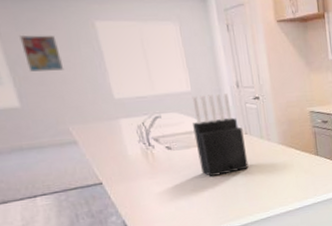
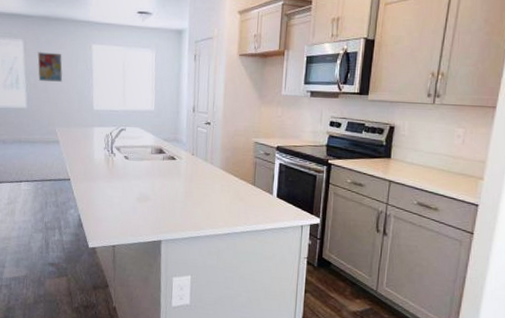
knife block: present [192,94,249,177] -> none [148,115,191,190]

